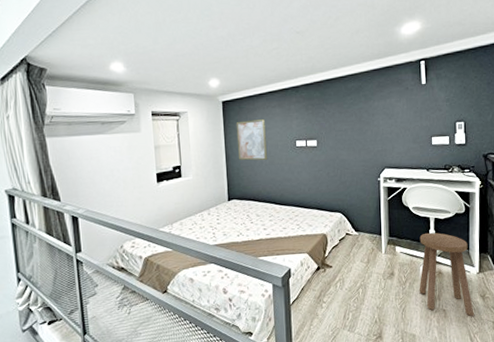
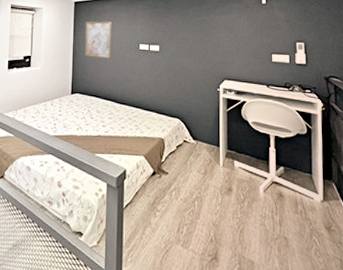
stool: present [419,232,474,317] -> none [258,150,319,250]

